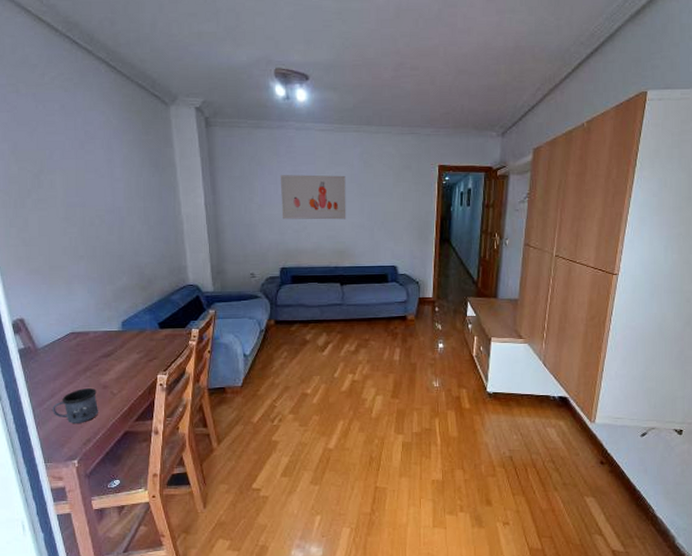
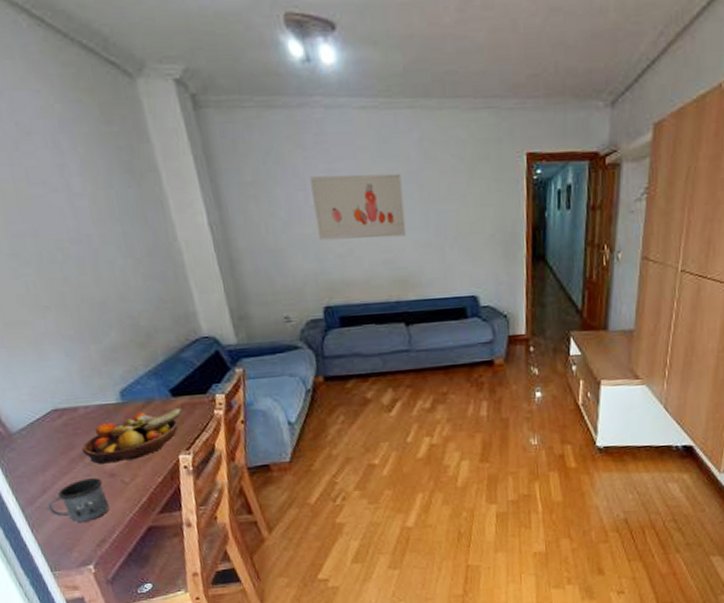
fruit bowl: none [86,338,166,377] -> present [82,408,184,464]

